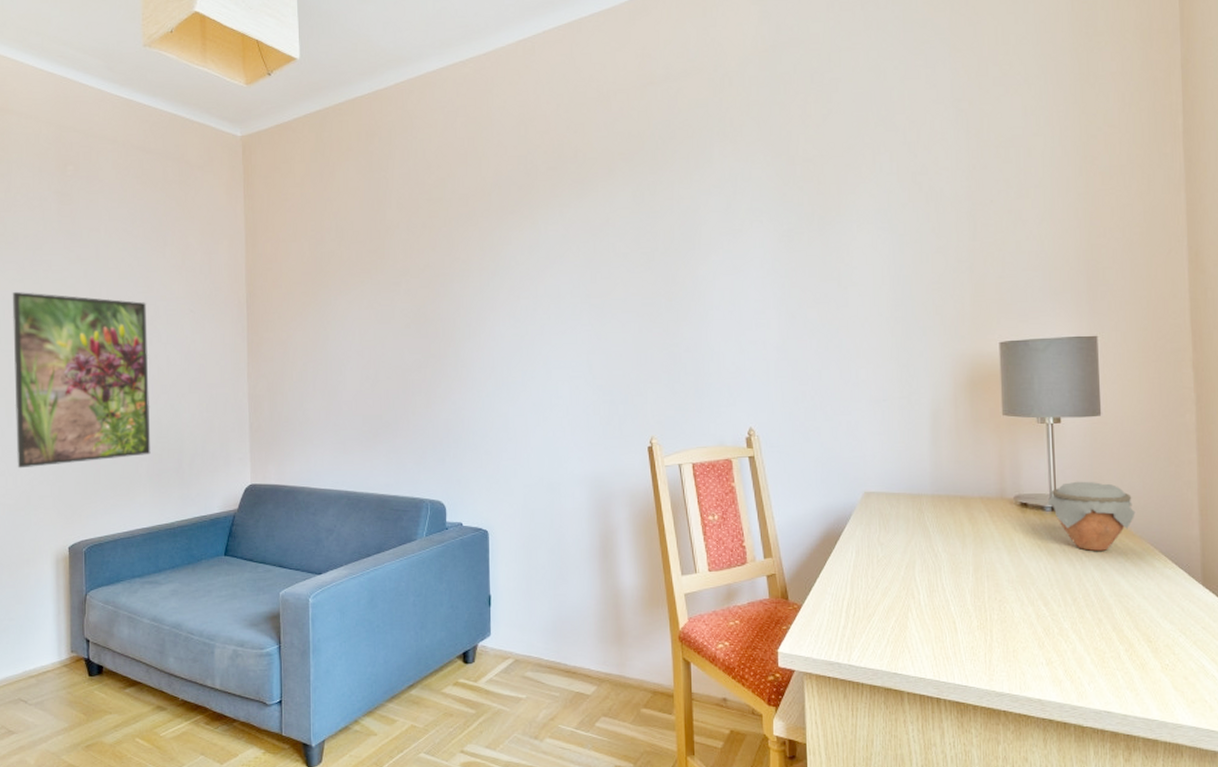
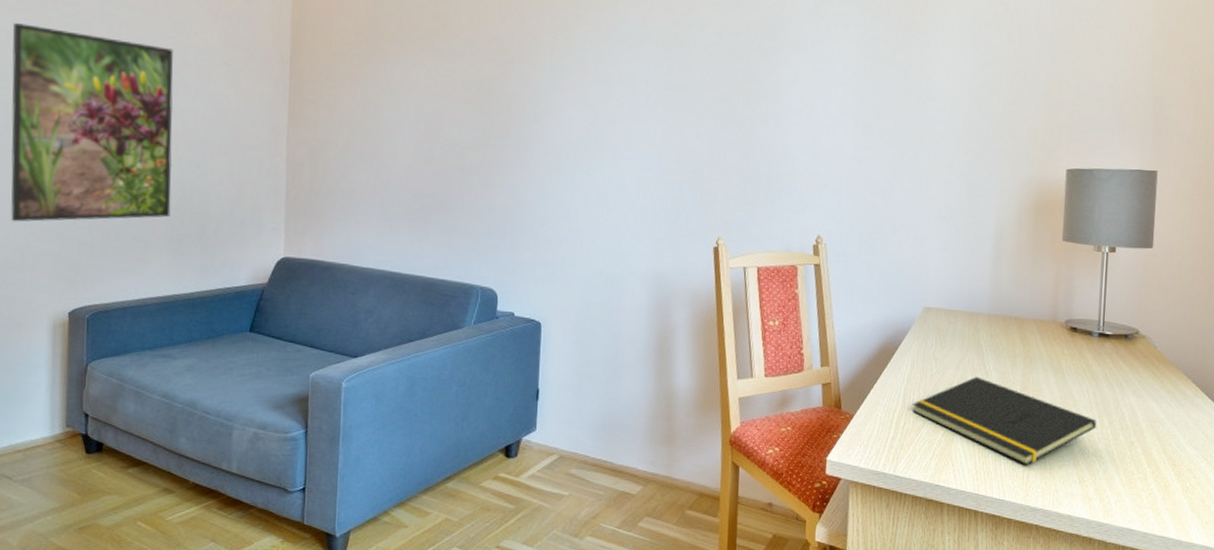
notepad: none [860,559,1059,648] -> present [912,376,1096,465]
jar: present [1047,481,1136,552] -> none [1095,309,1175,379]

